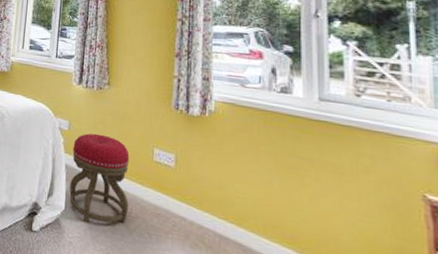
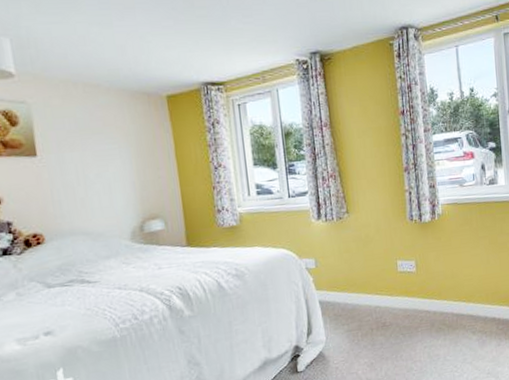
stool: present [69,133,130,224] -> none [323,261,383,346]

